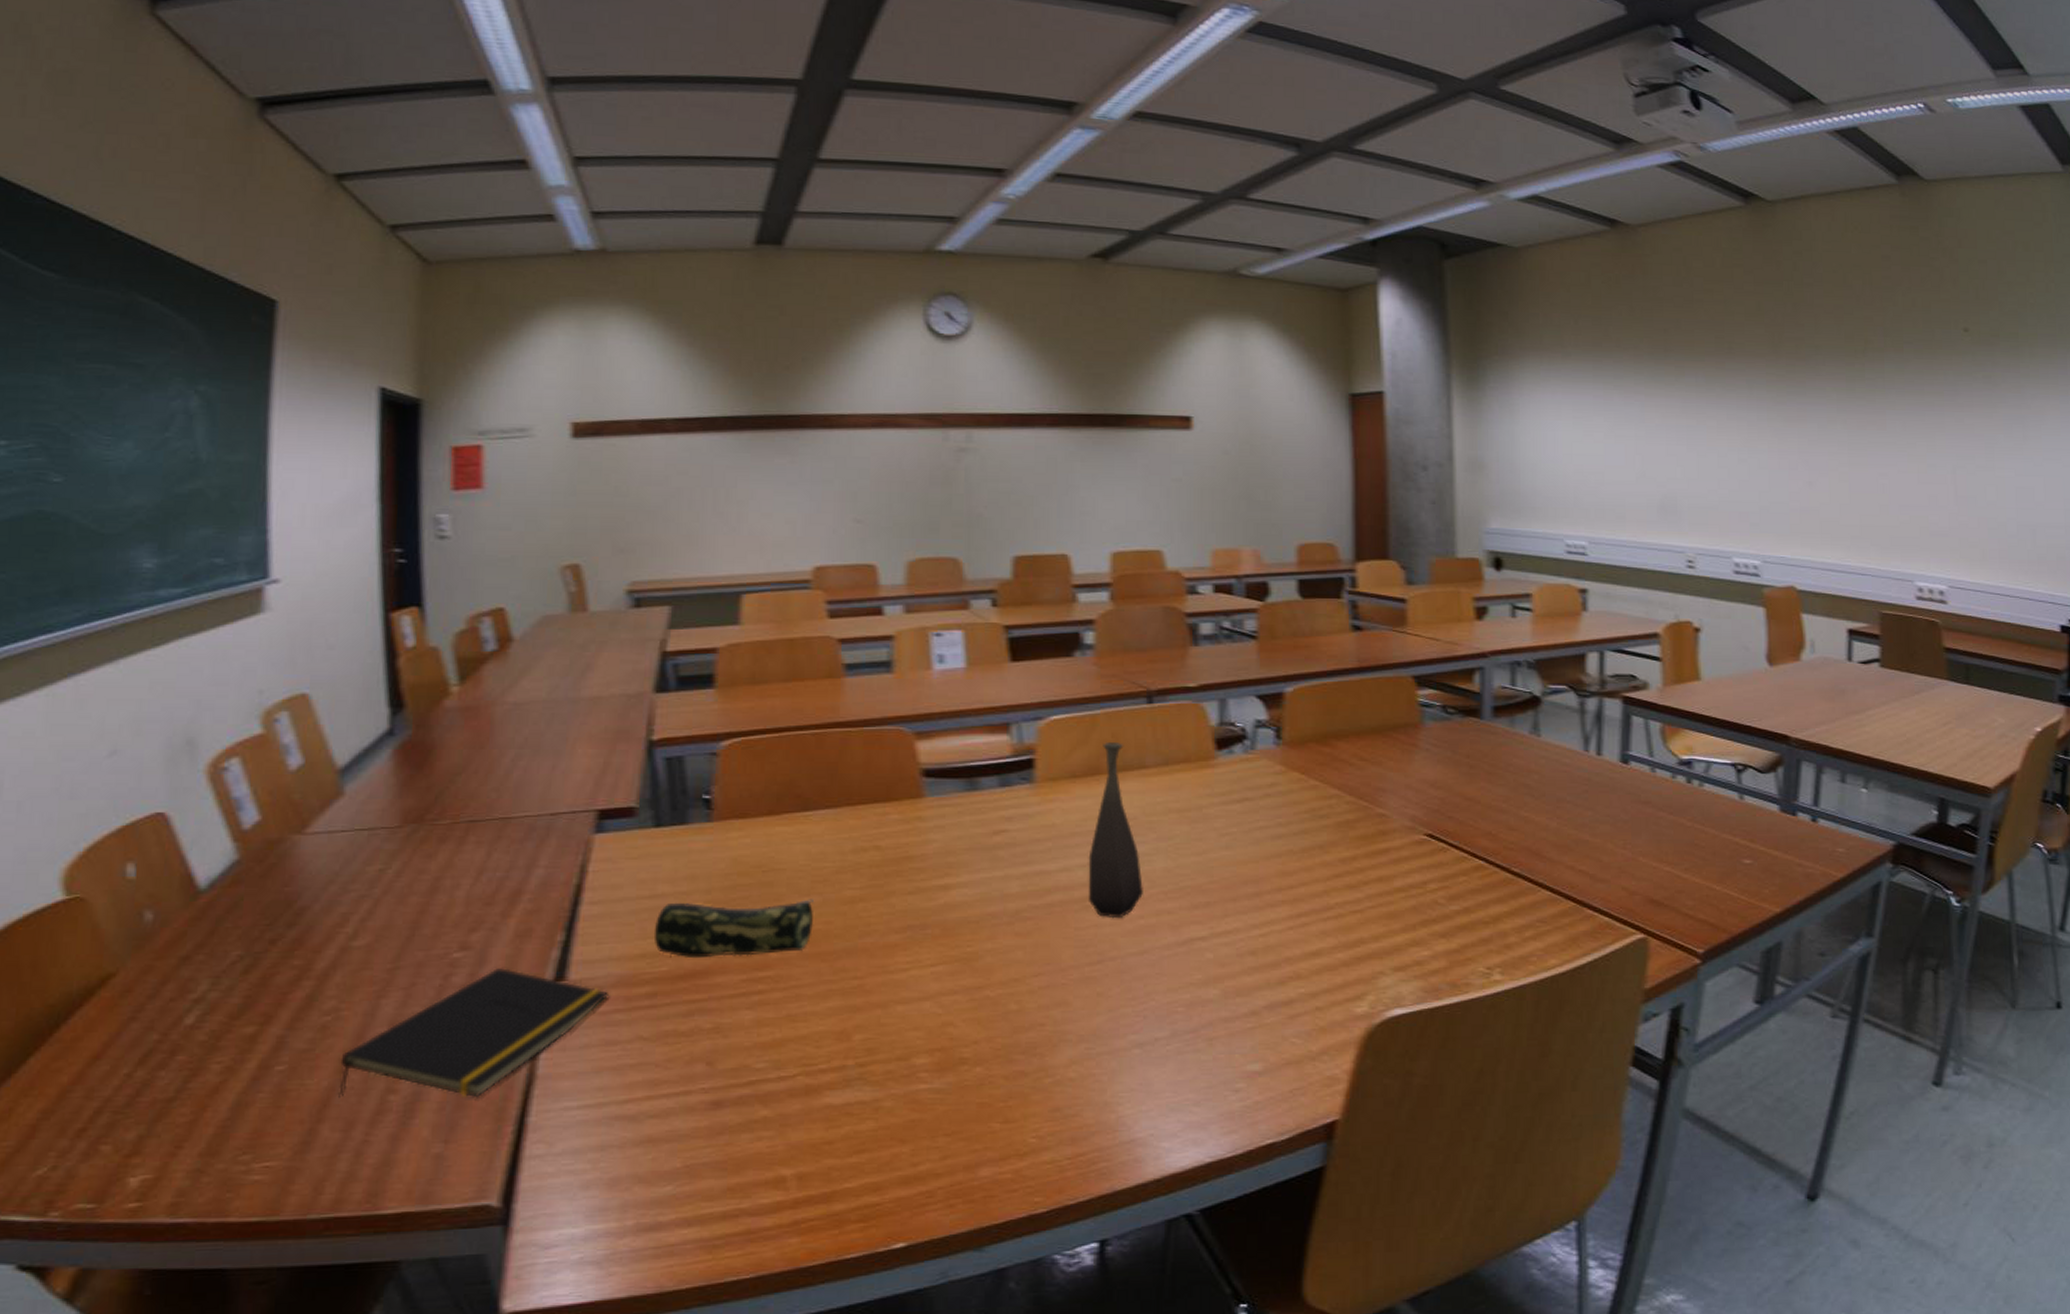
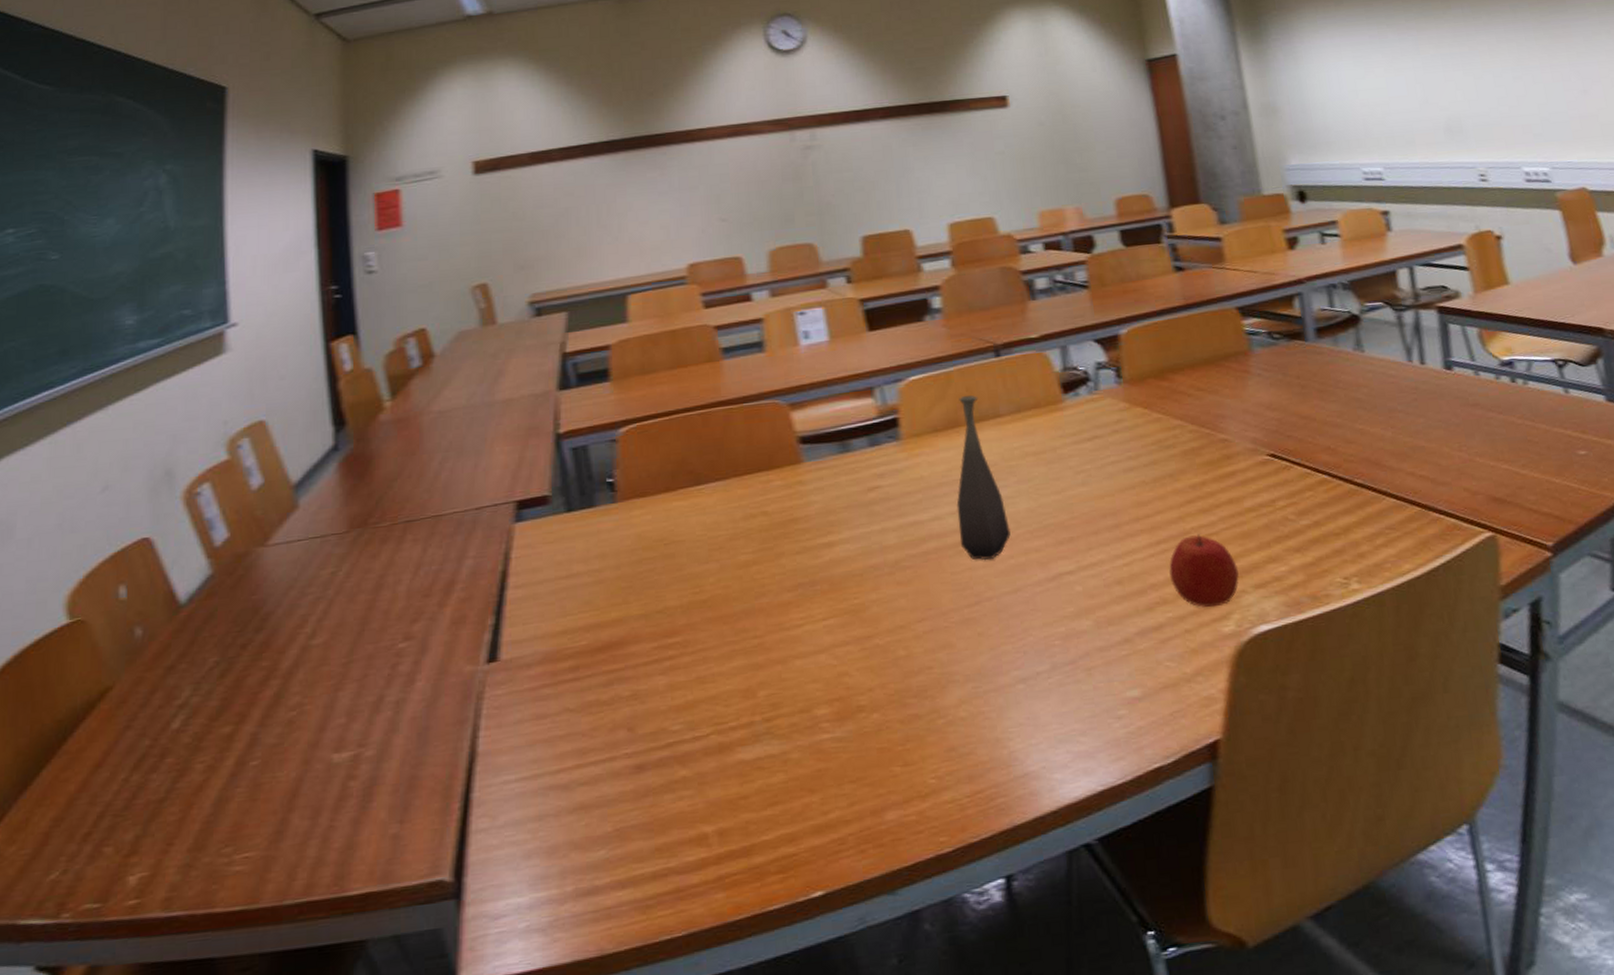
notepad: present [339,967,610,1099] -> none [306,653,538,787]
pencil case: present [653,899,815,959] -> none [572,566,714,631]
apple: none [1306,910,1380,987] -> present [1168,533,1239,608]

